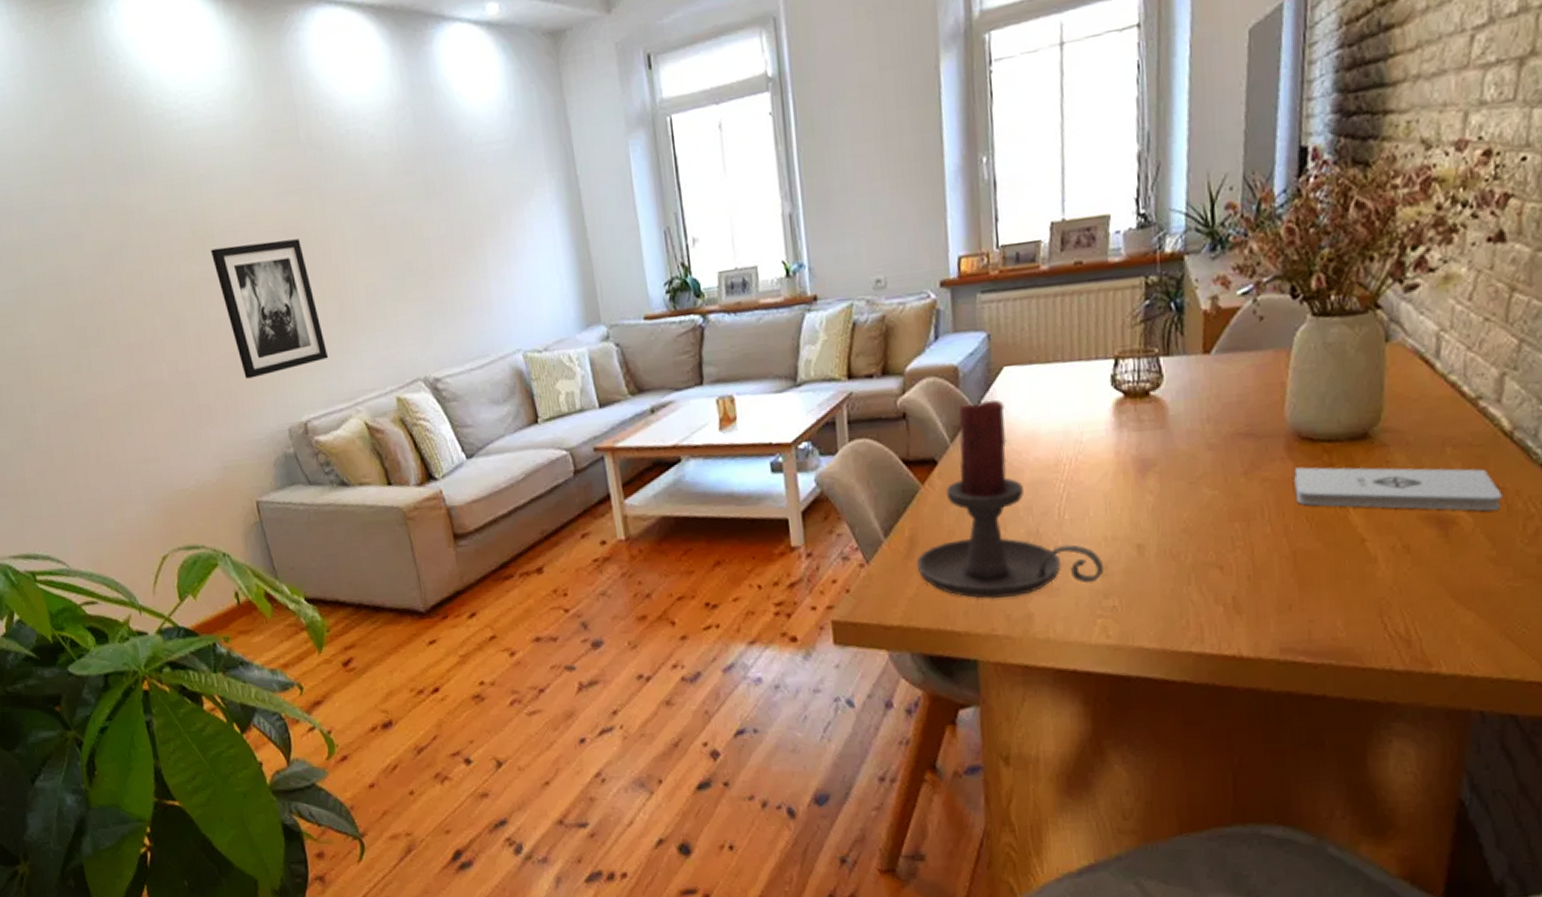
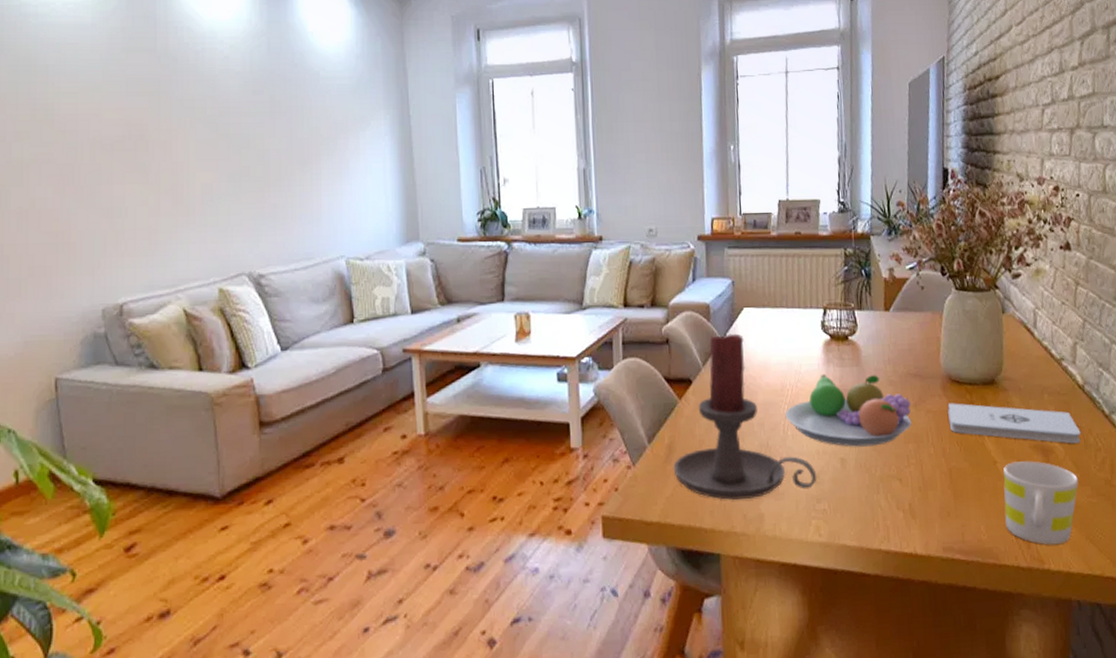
wall art: present [211,238,328,379] -> none [48,133,154,258]
fruit bowl: none [1060,438,1240,530] -> present [785,373,912,447]
mug: none [1374,536,1495,643] -> present [1003,461,1079,545]

